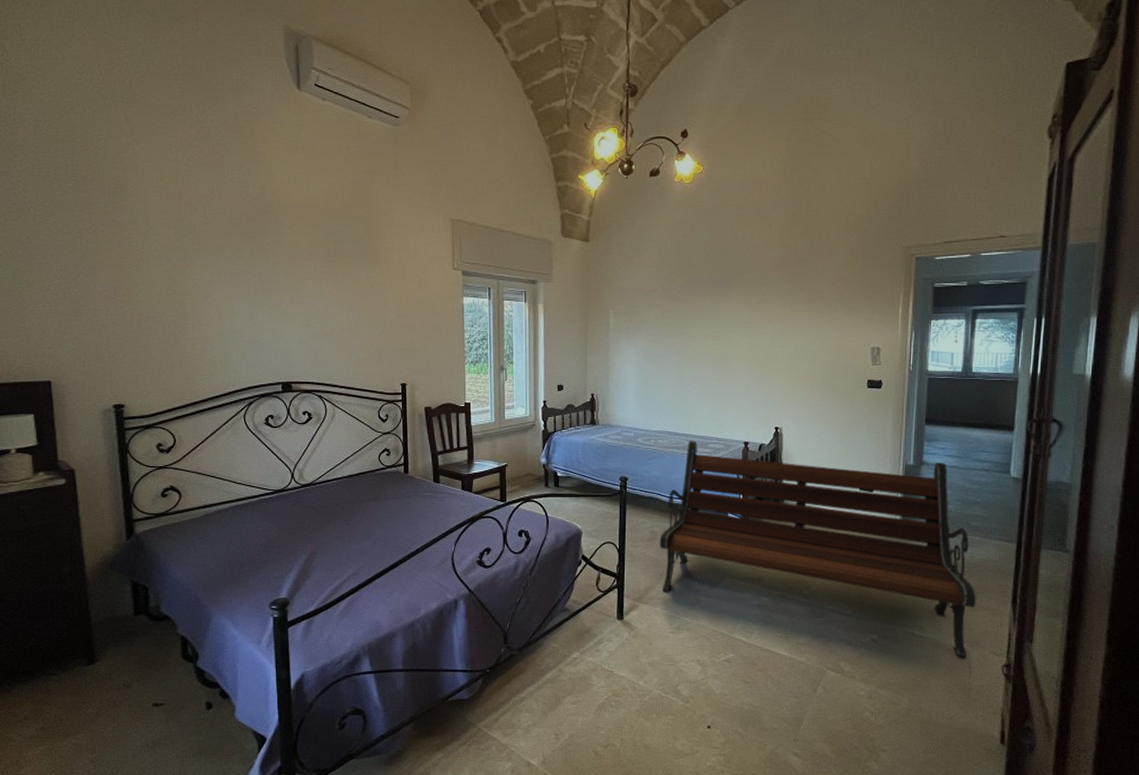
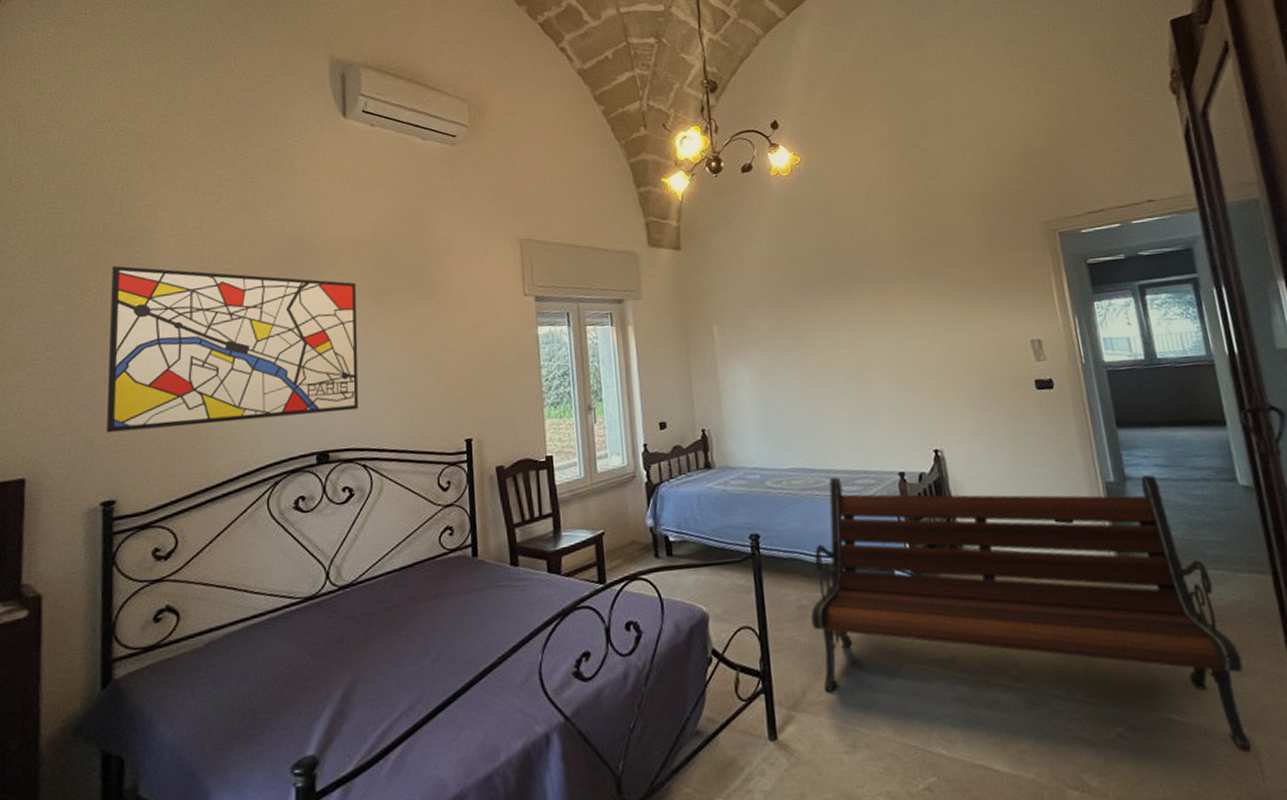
wall art: none [103,210,315,352] -> present [107,266,359,433]

